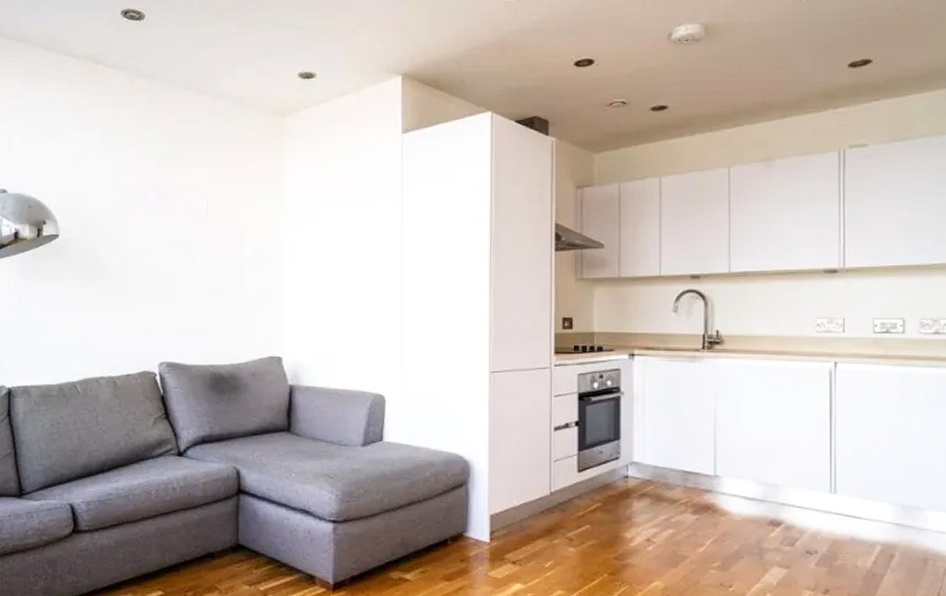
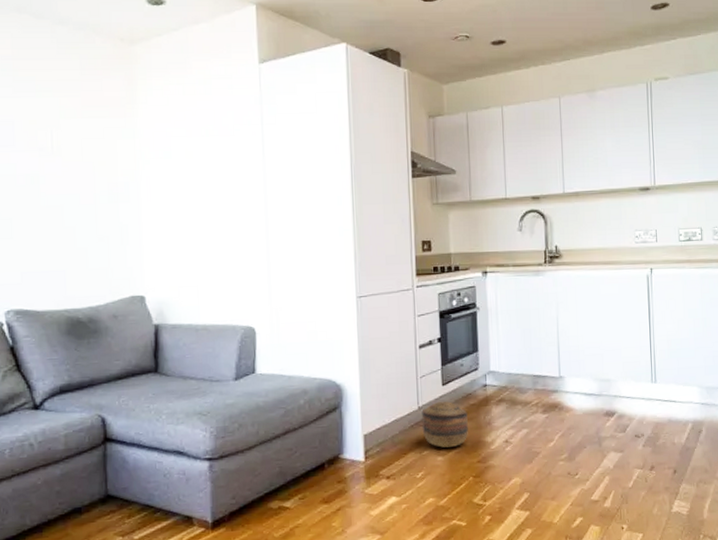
basket: none [553,488,605,539] -> present [421,401,468,448]

